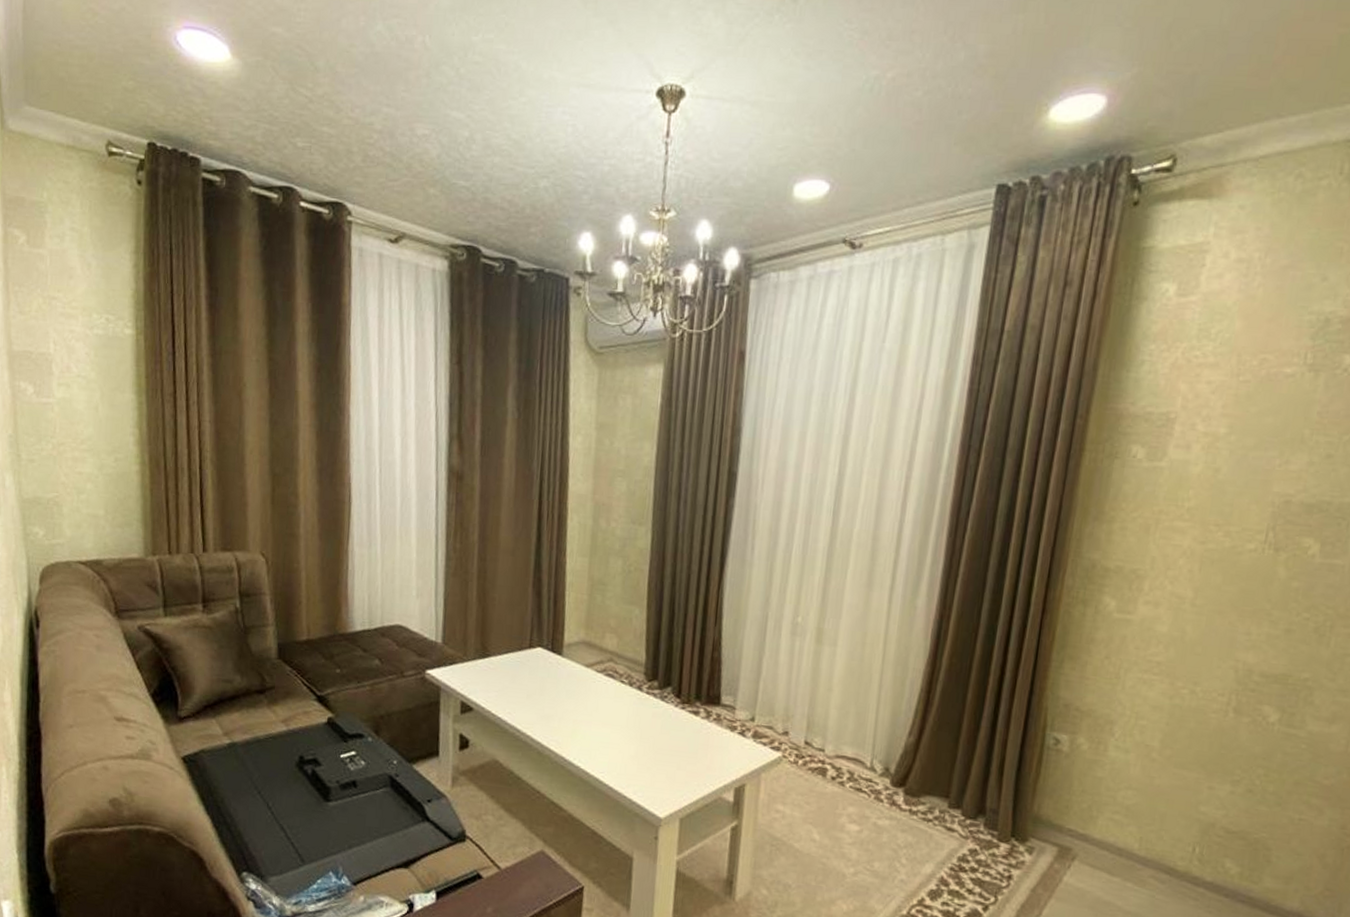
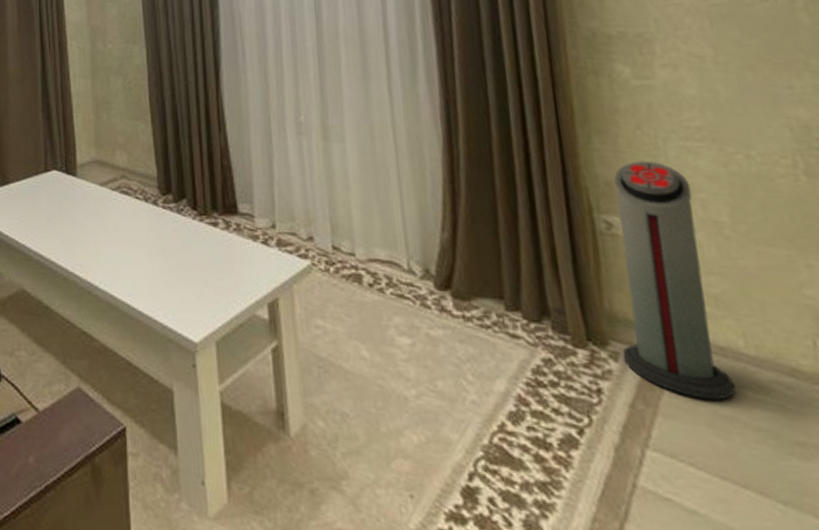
air purifier: none [1036,687,1136,889] -> present [614,161,736,401]

